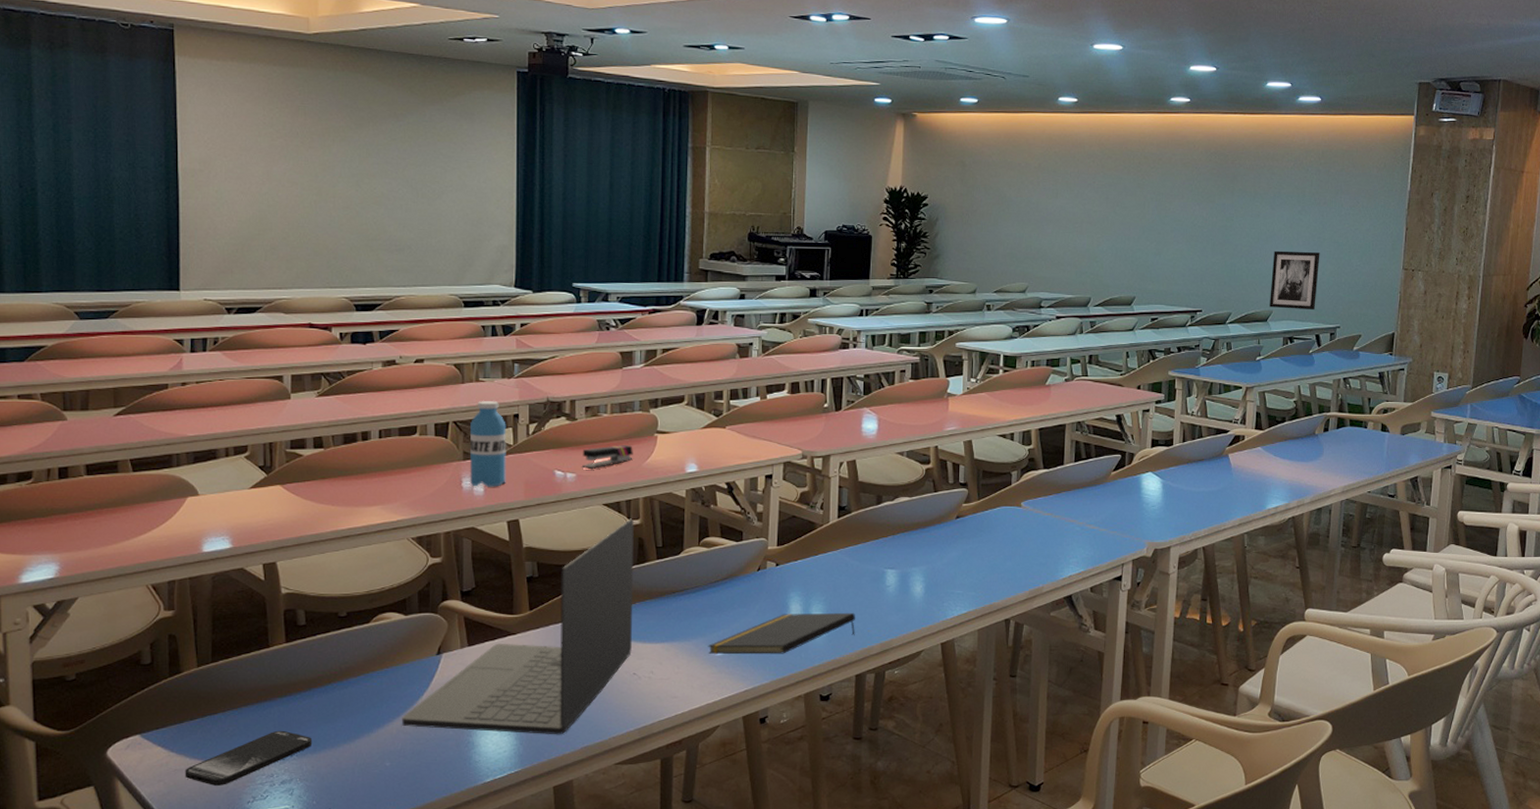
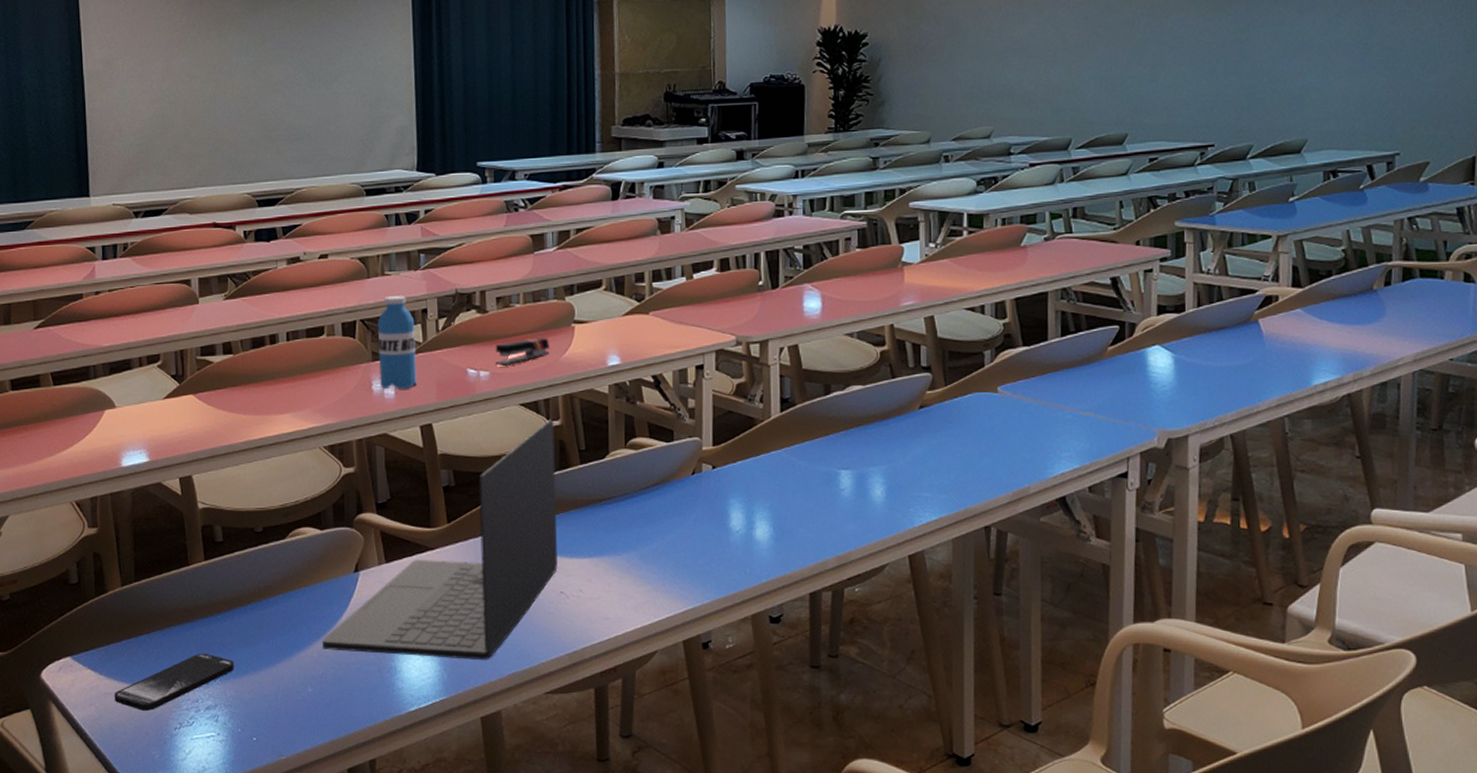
notepad: present [707,612,855,655] -> none [640,520,807,571]
wall art: present [1270,250,1320,311] -> none [1303,63,1368,136]

